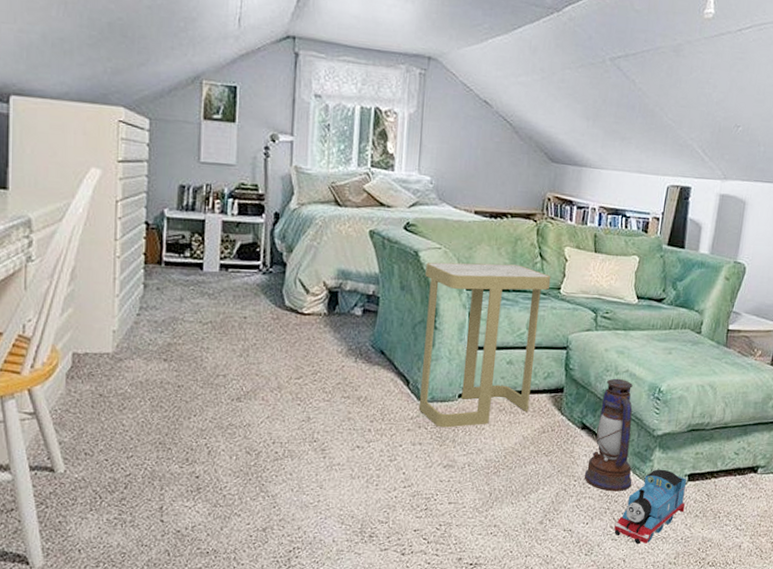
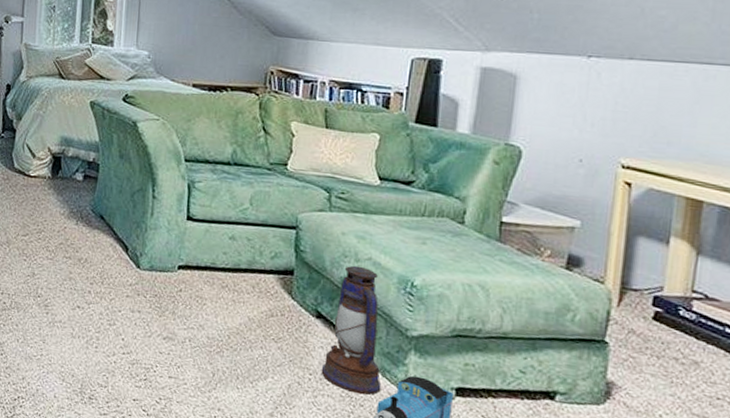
side table: present [418,262,551,428] -> none [137,132,277,300]

